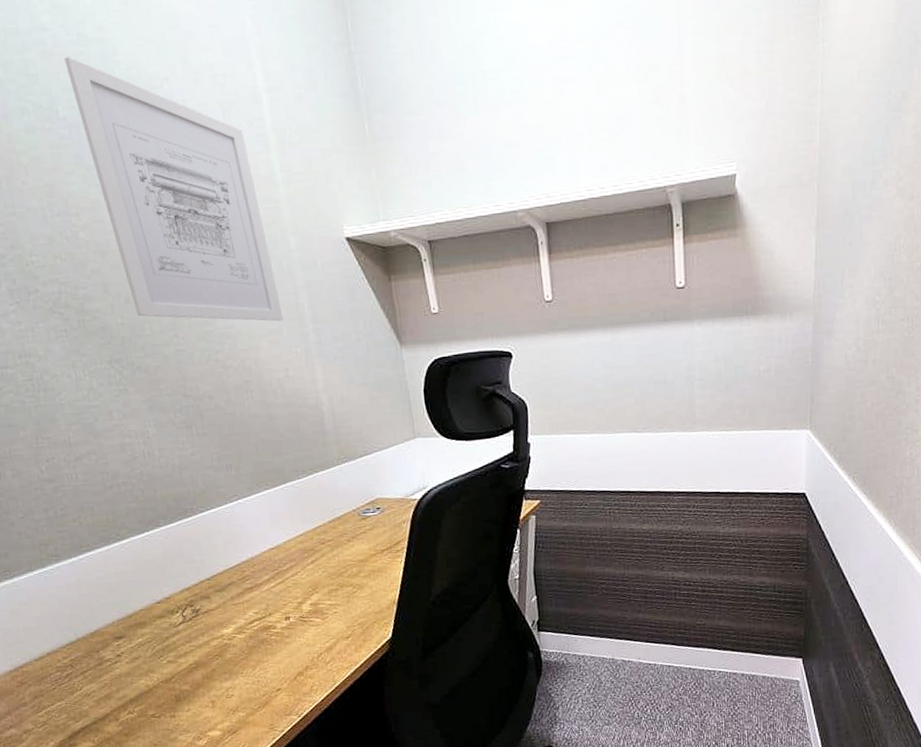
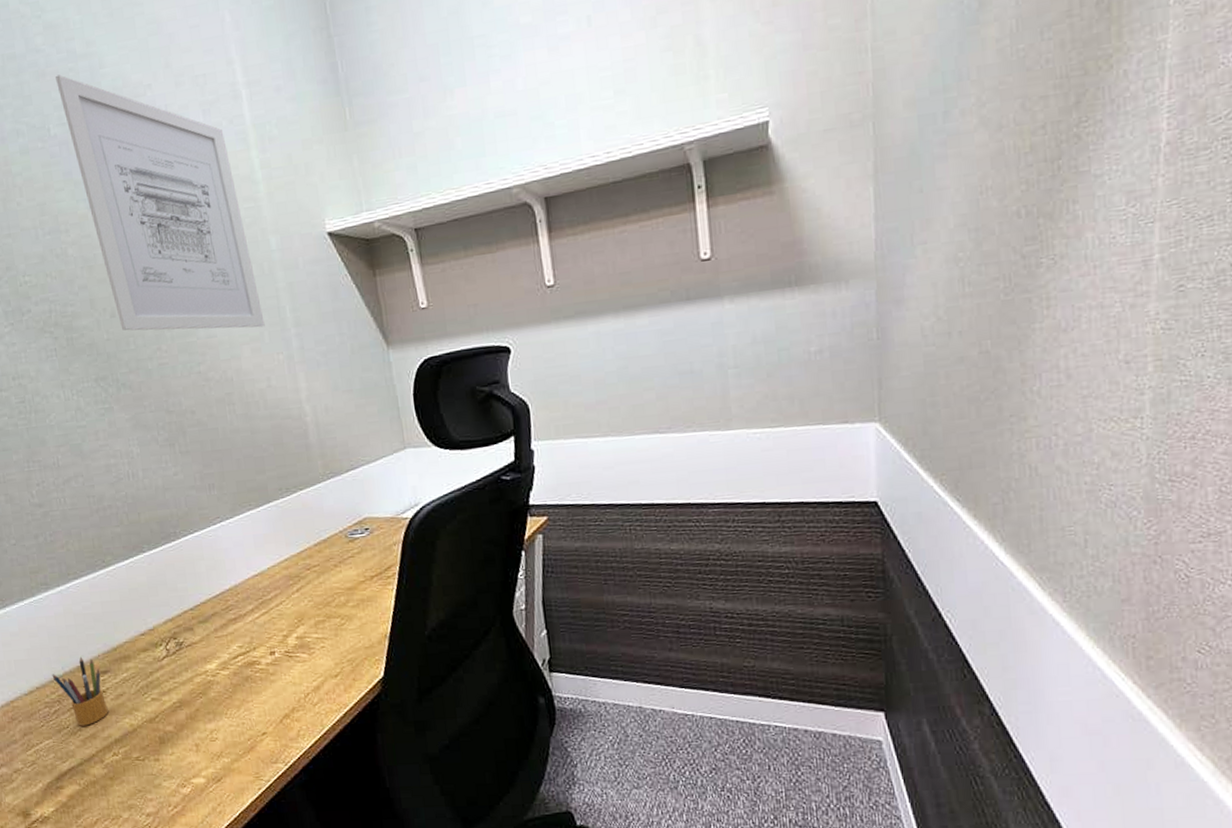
pencil box: none [64,623,123,688] -> present [52,656,108,726]

